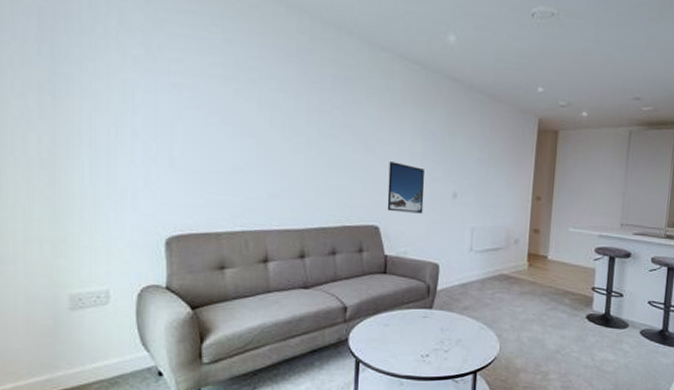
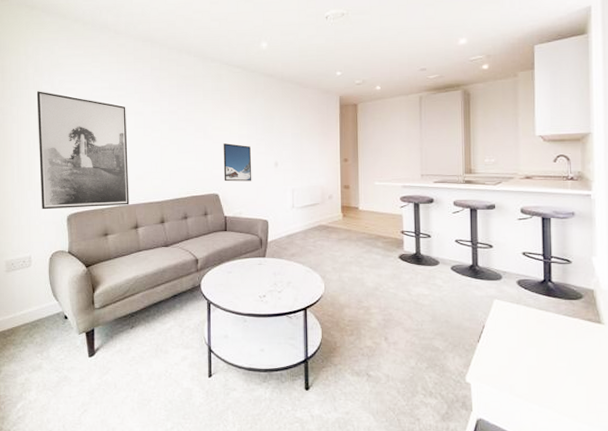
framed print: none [122,56,258,231] -> present [36,91,129,210]

